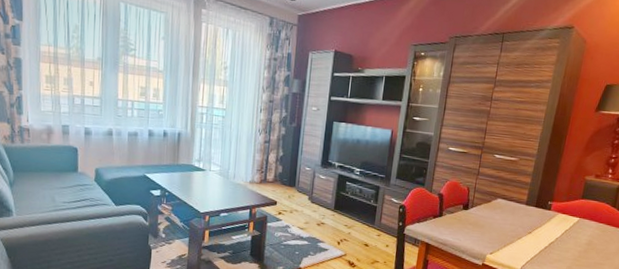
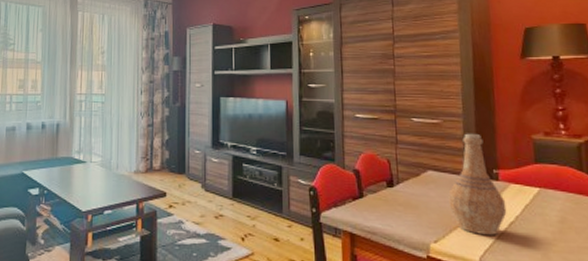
vase: none [508,171,552,252] -> present [448,133,507,236]

